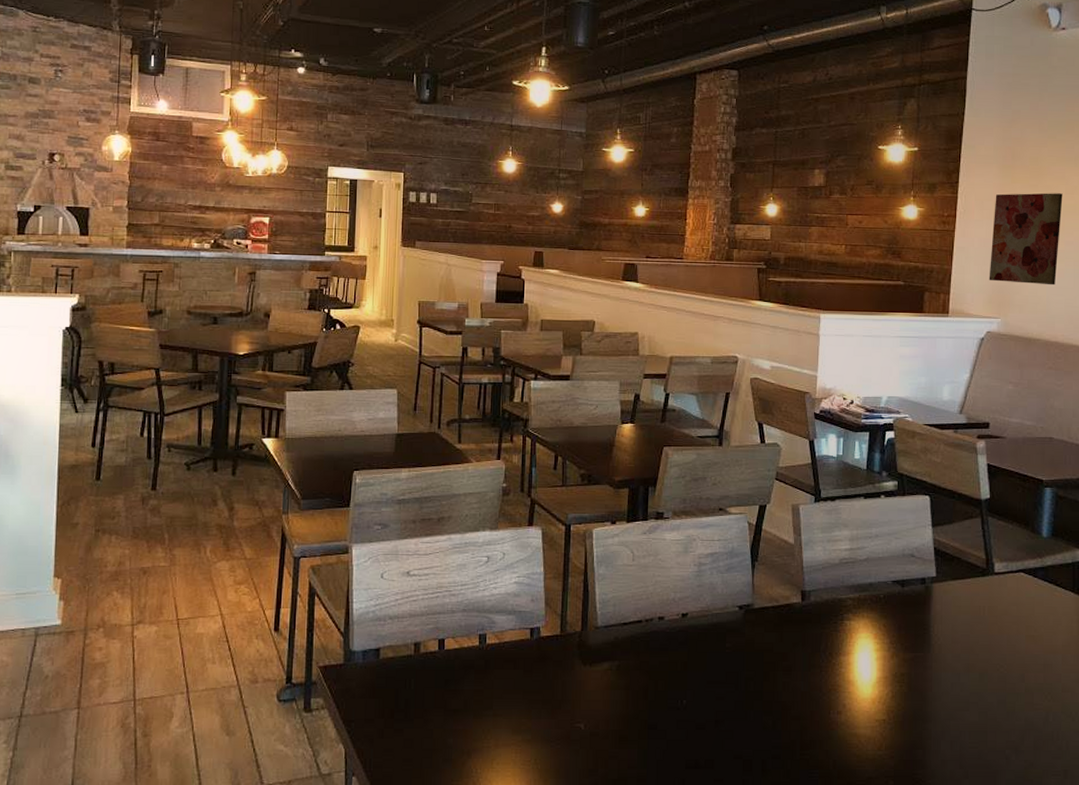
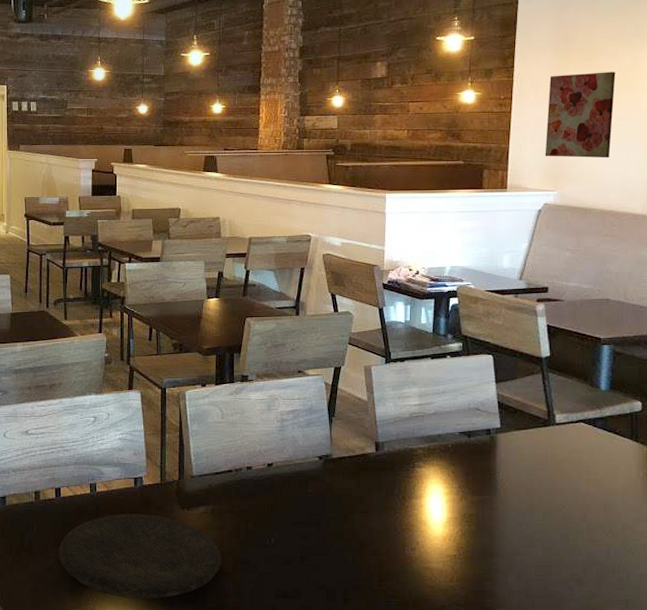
plate: none [438,670,626,770] -> present [58,514,221,599]

